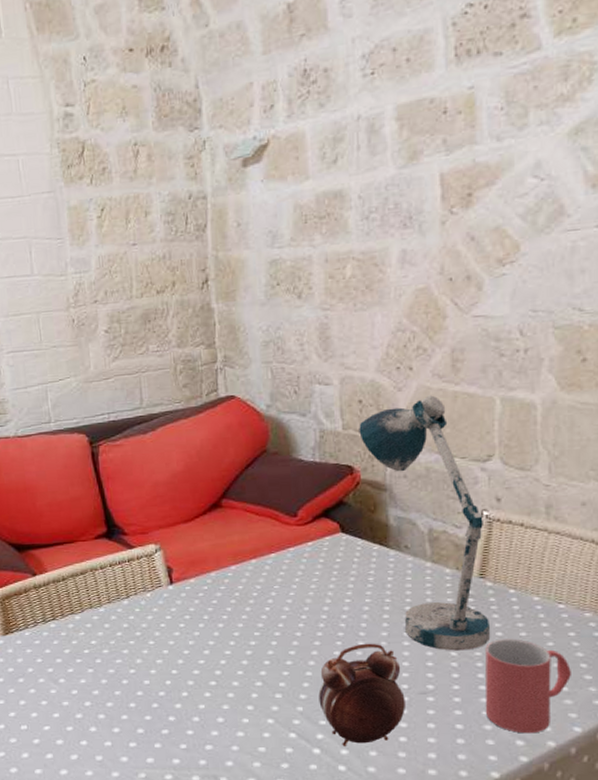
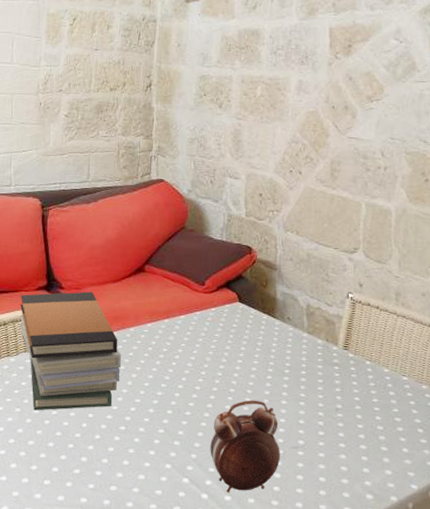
book stack: none [78,535,205,671] -> present [19,291,121,411]
desk lamp: present [359,395,490,651] -> none [258,195,350,412]
mug: present [485,638,571,734] -> none [343,403,411,489]

